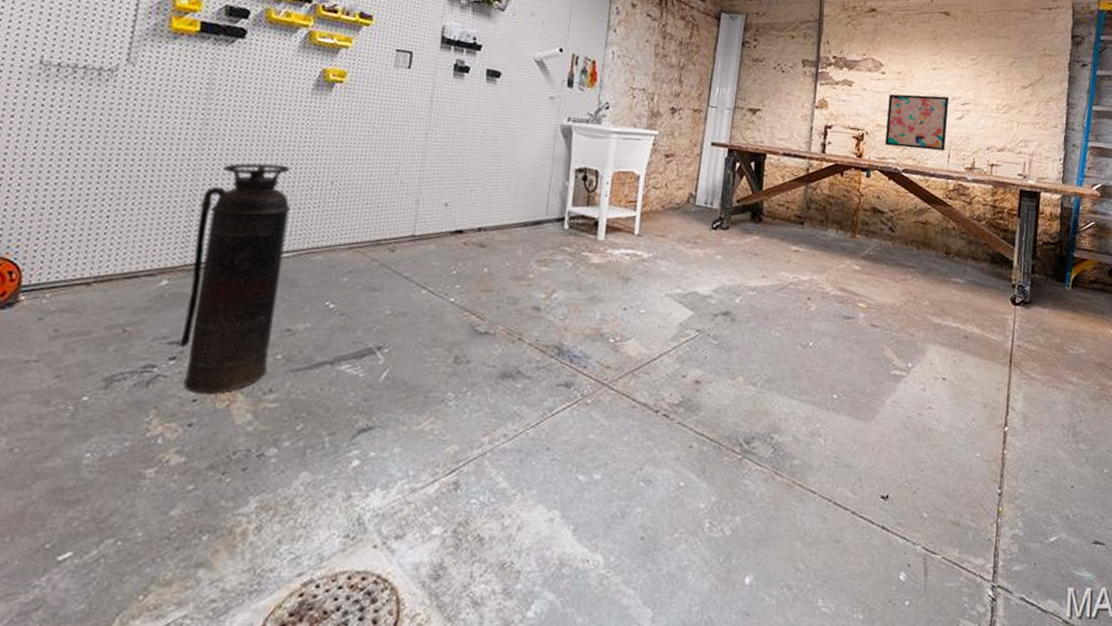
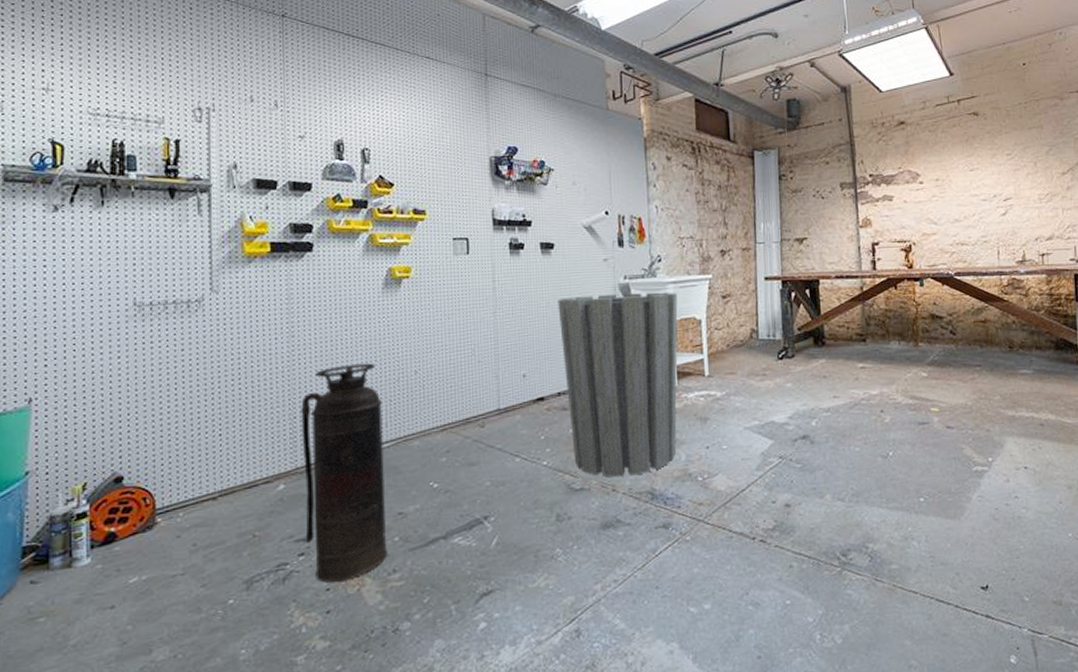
trash can: none [484,130,619,327] -> present [557,292,678,477]
wall art: present [885,93,950,152] -> none [930,196,993,252]

